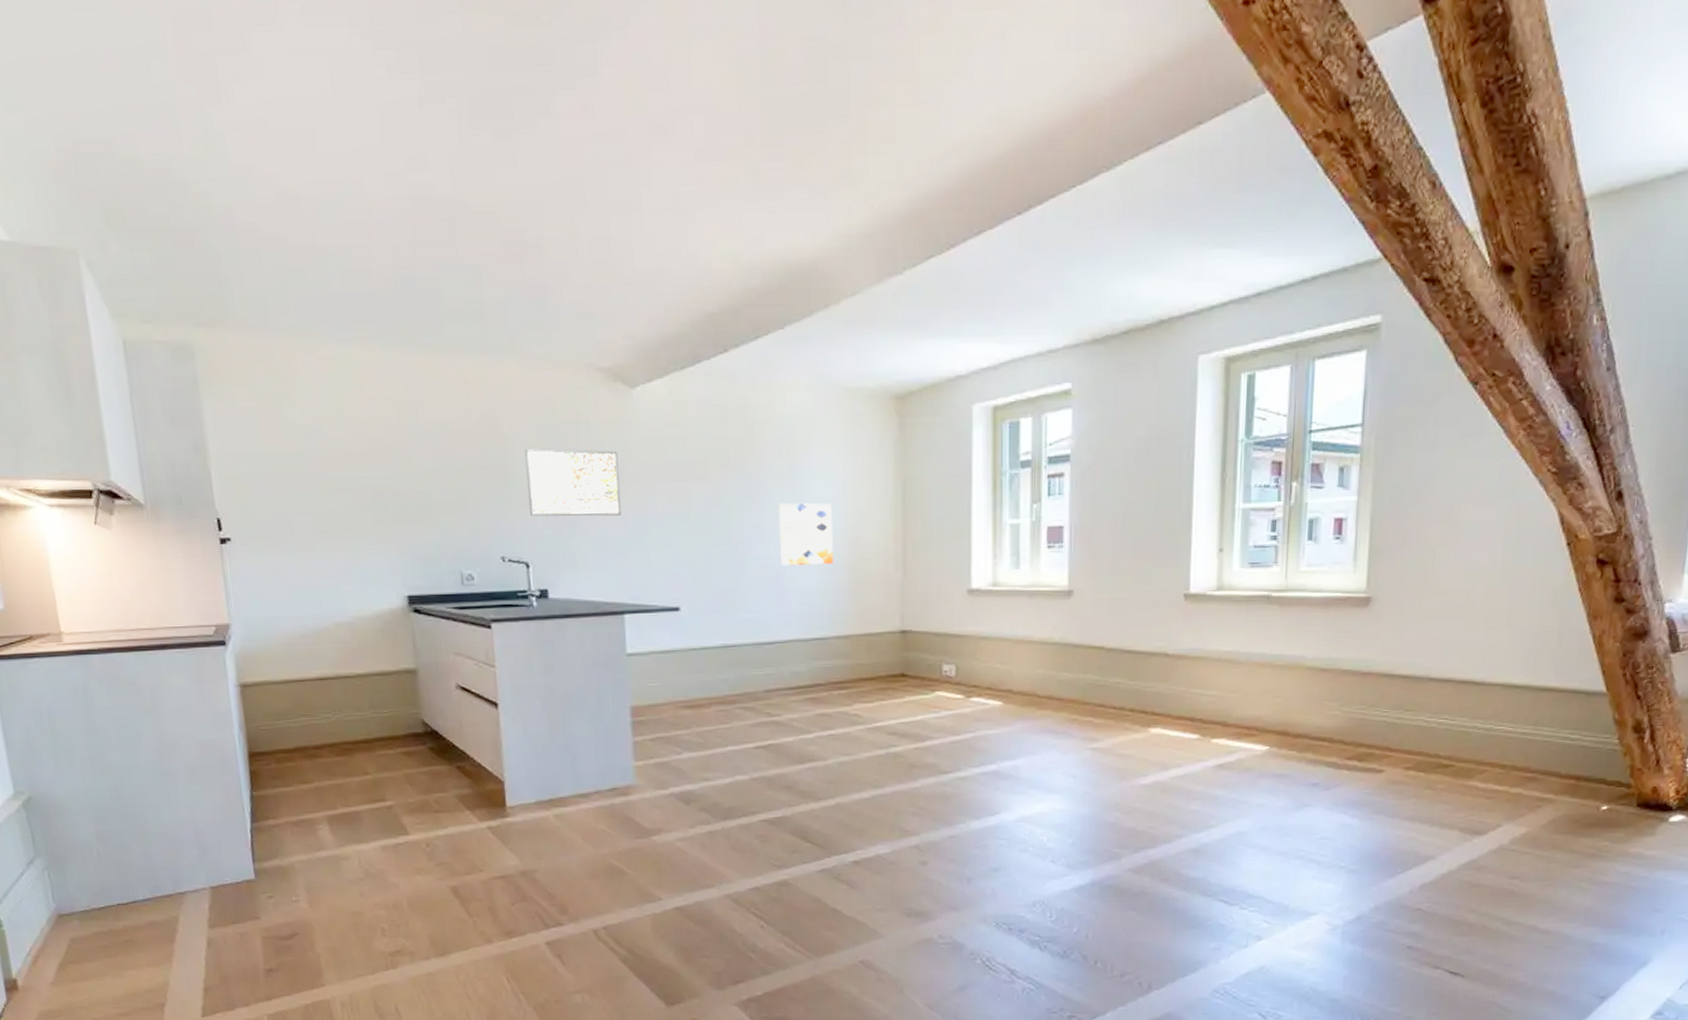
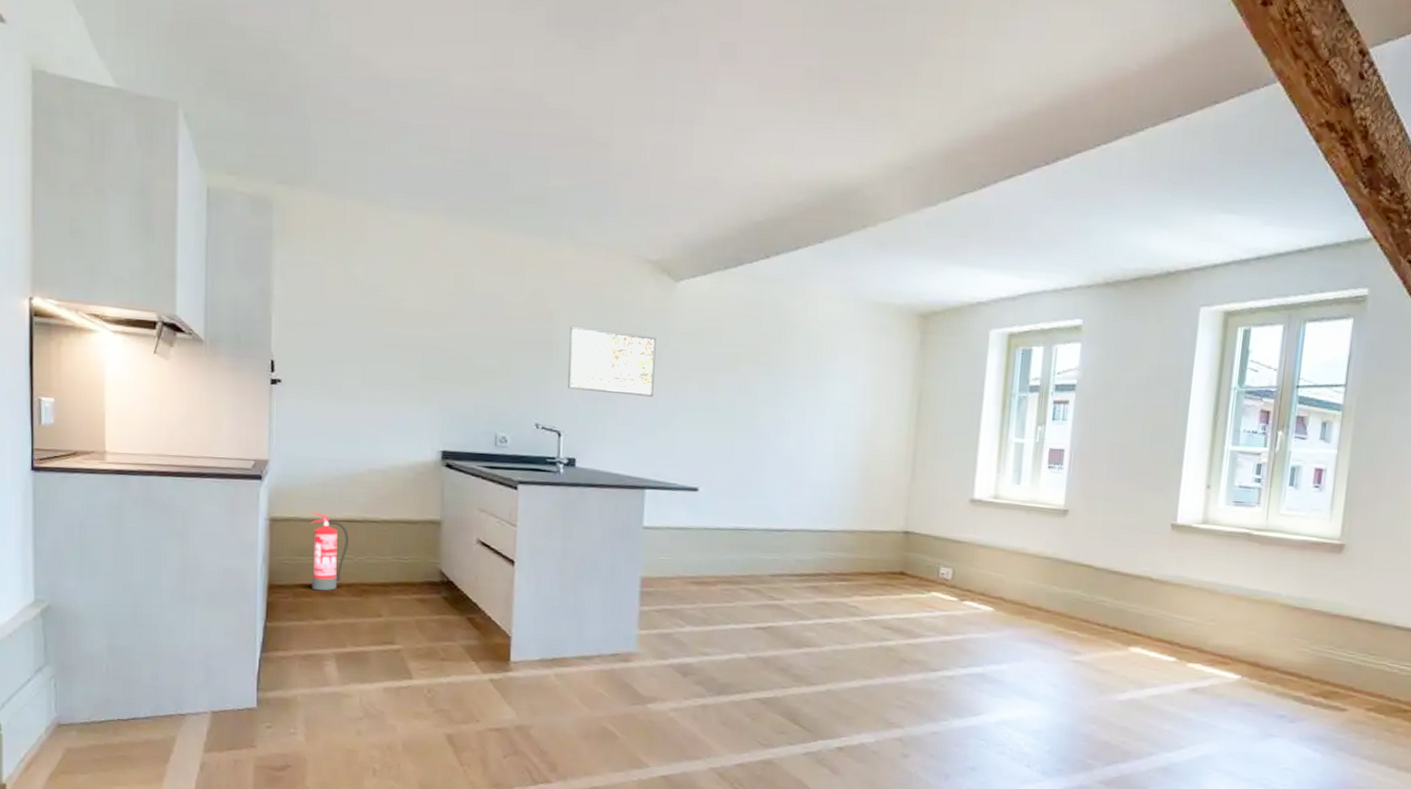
fire extinguisher: none [281,673,325,754] -> present [311,512,350,591]
wall art: present [779,503,834,567] -> none [798,401,851,462]

